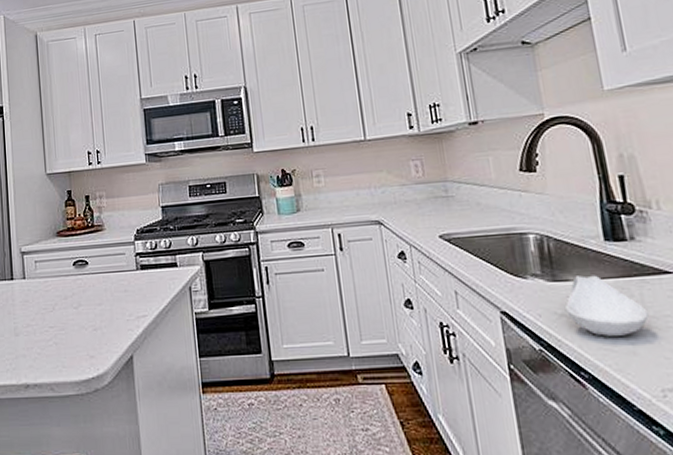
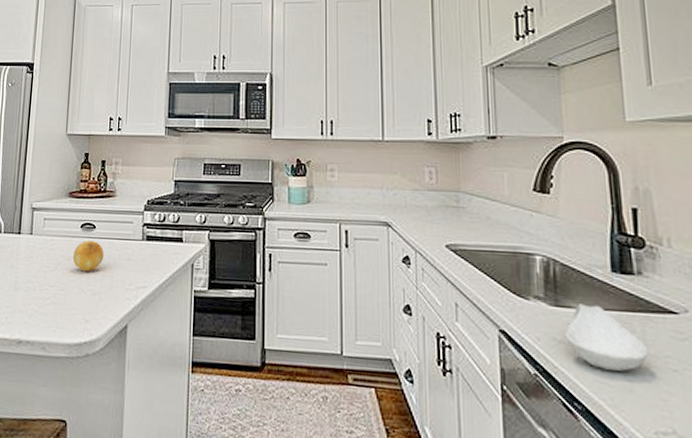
fruit: none [68,276,101,309] -> present [72,240,105,272]

